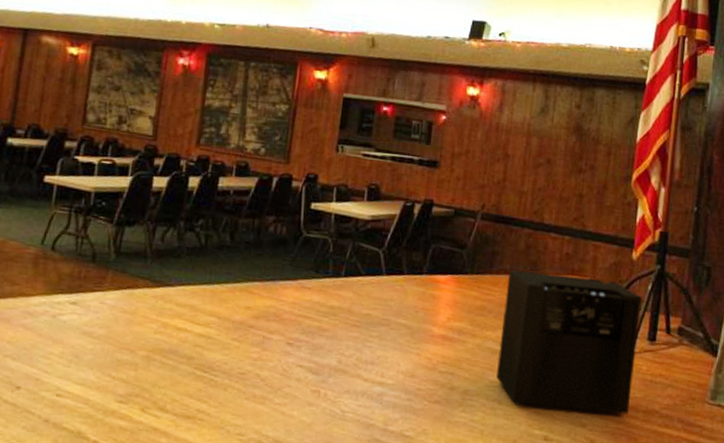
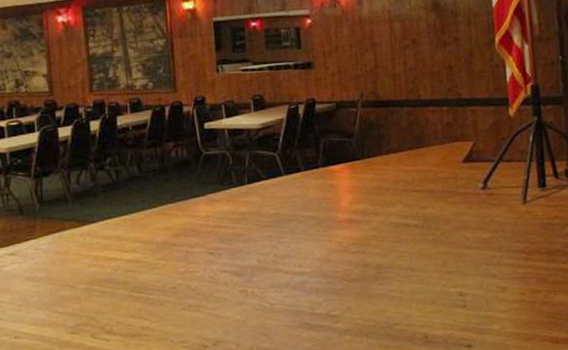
amplifier: present [496,270,643,417] -> none [396,140,533,270]

